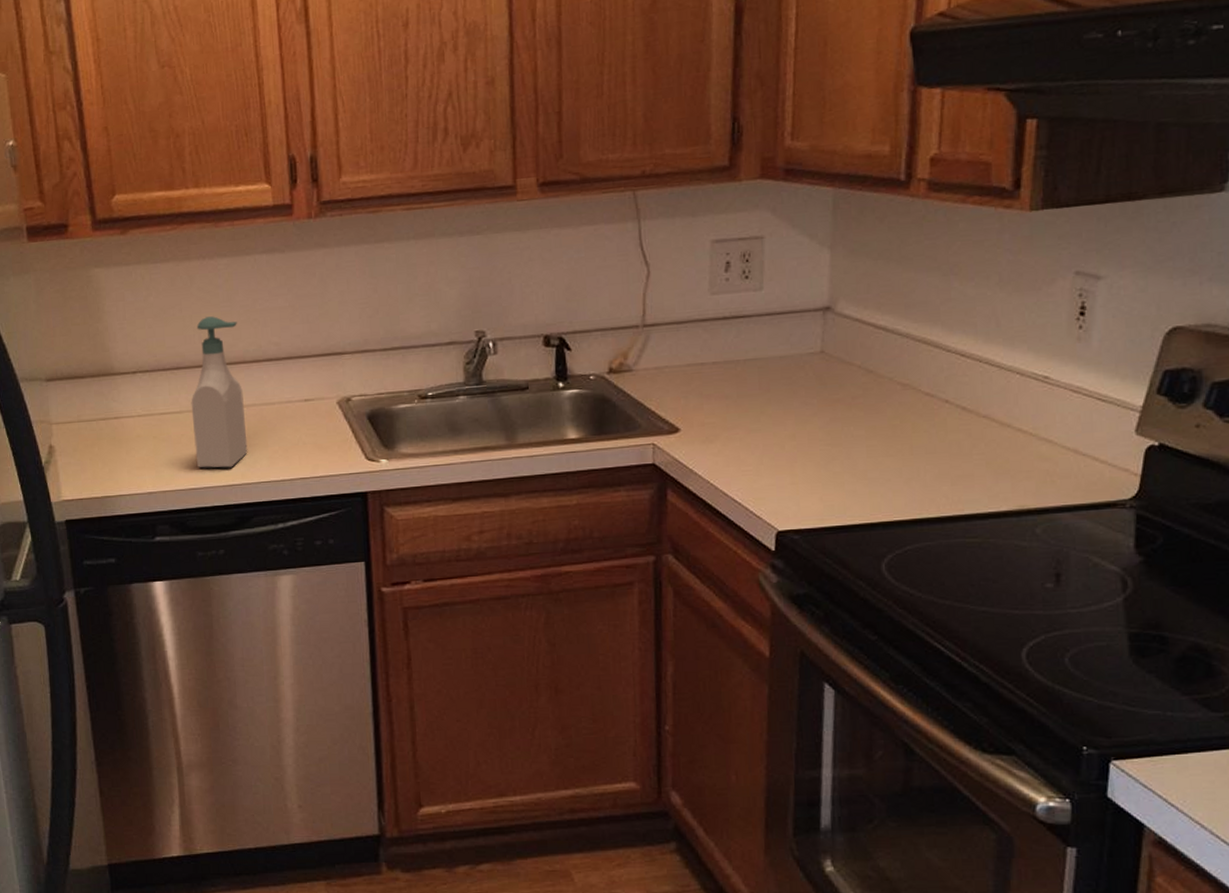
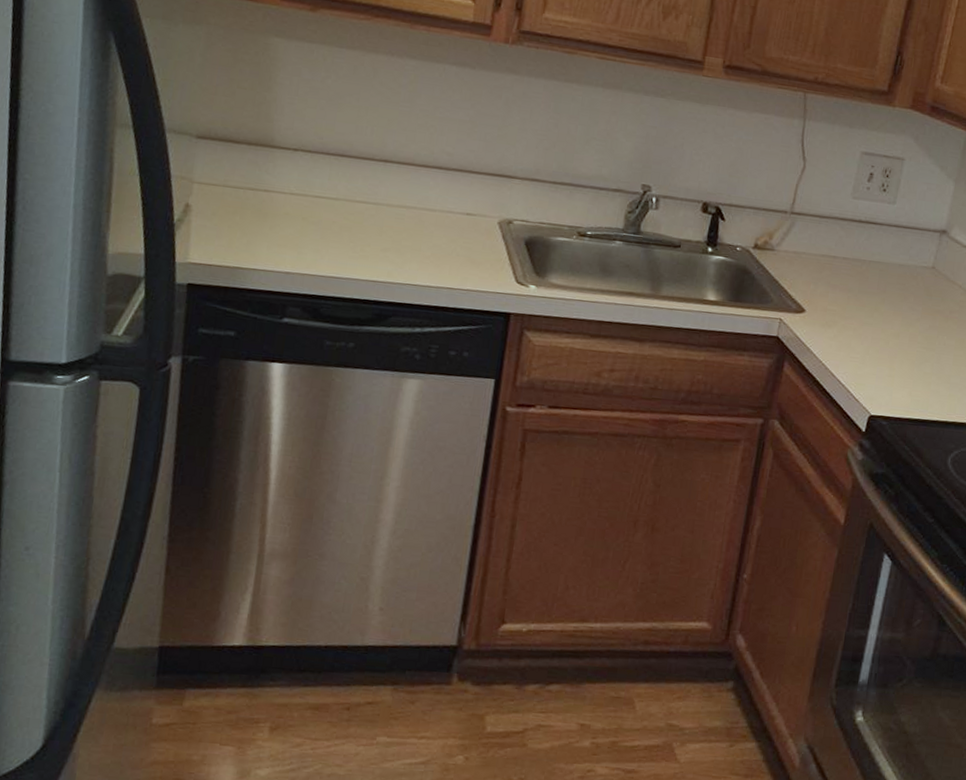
soap bottle: present [191,316,248,468] -> none [343,112,414,264]

